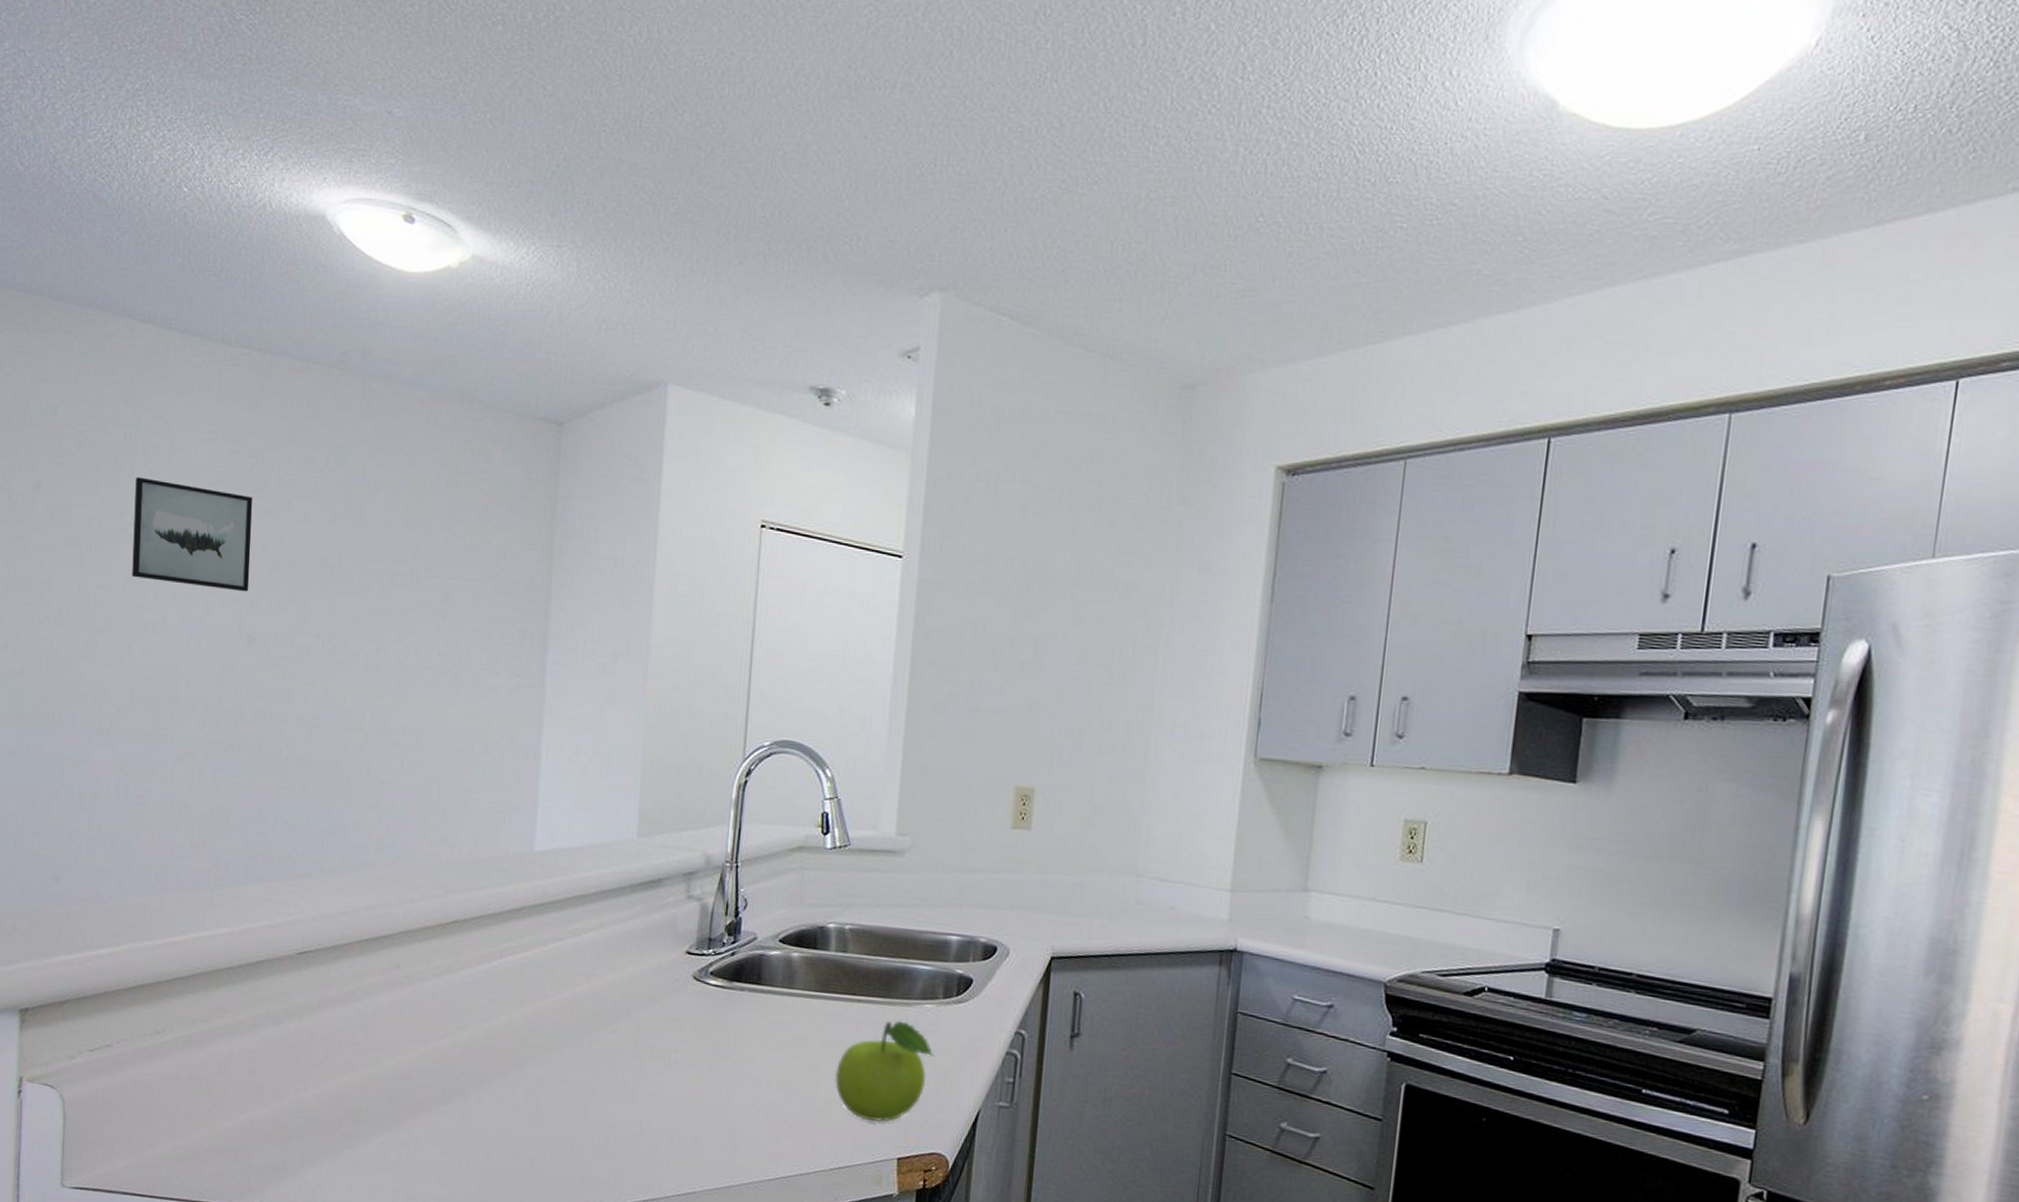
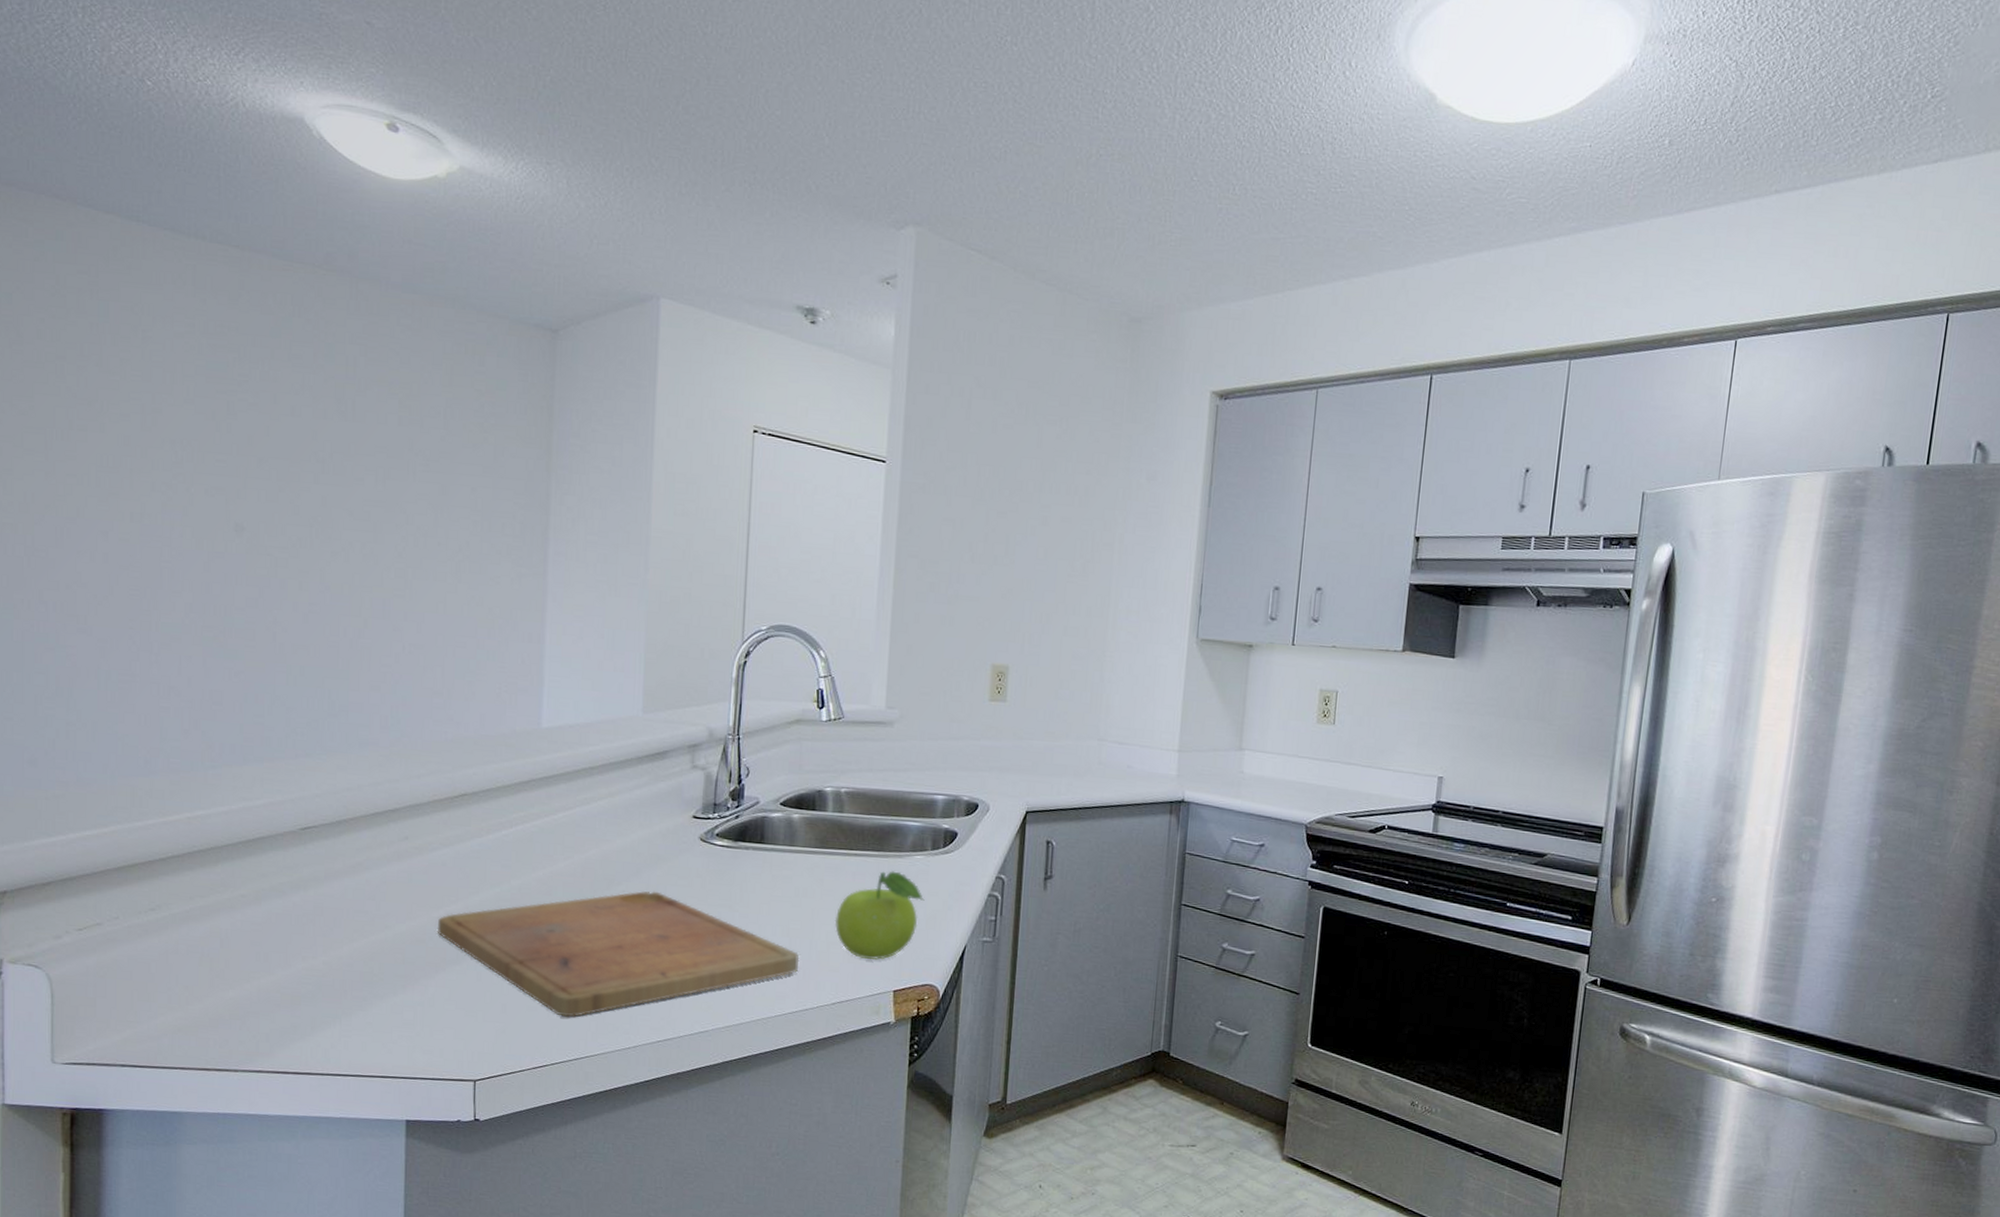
wall art: present [132,476,253,592] -> none [105,366,236,483]
cutting board: none [424,1033,796,1169] -> present [437,891,800,1018]

